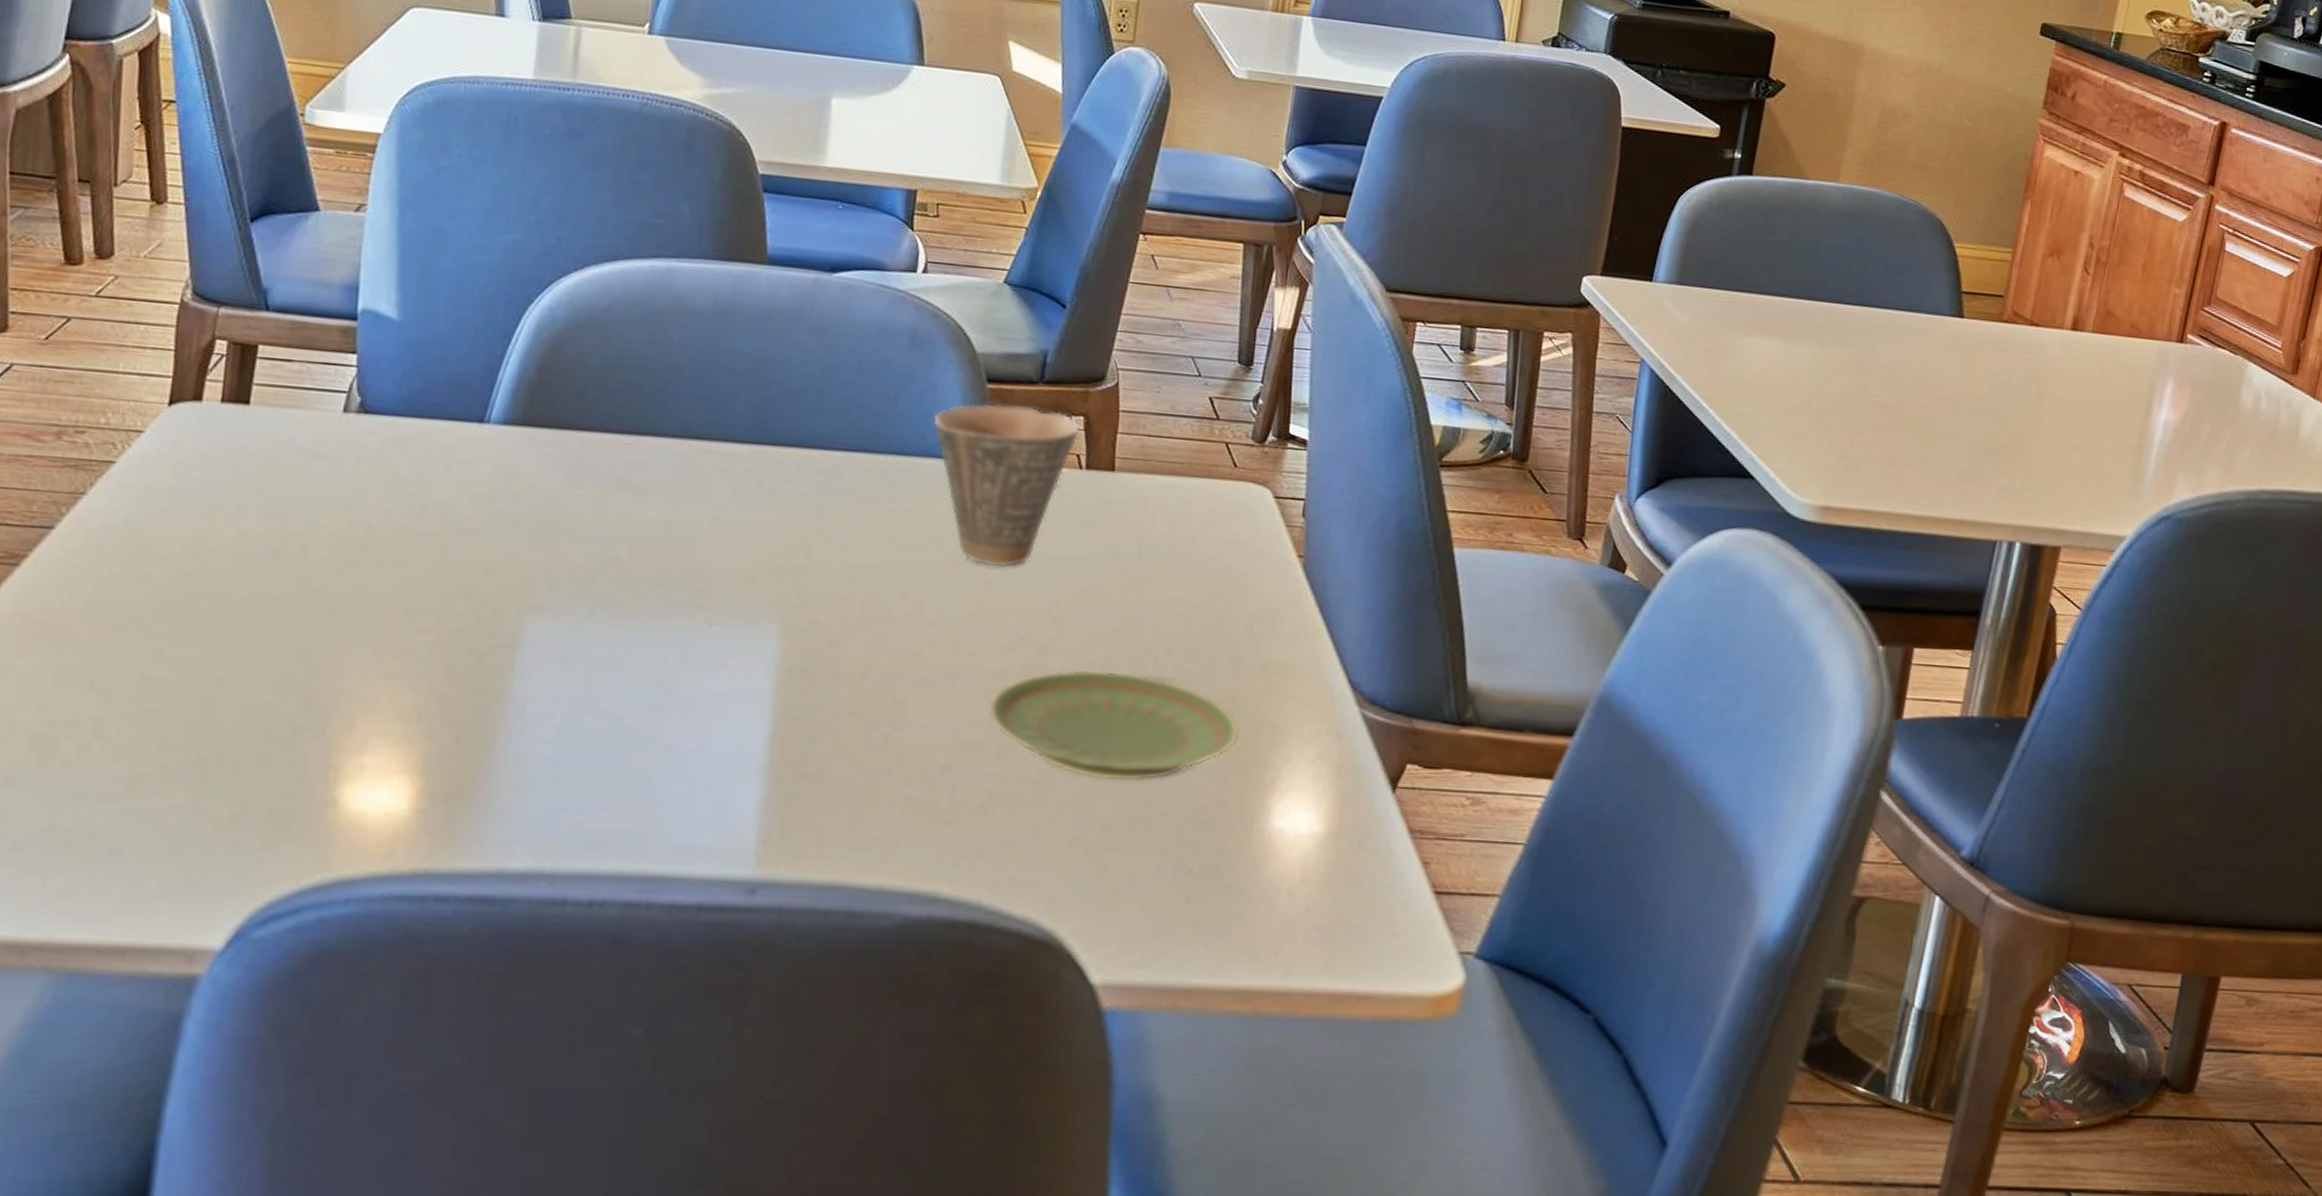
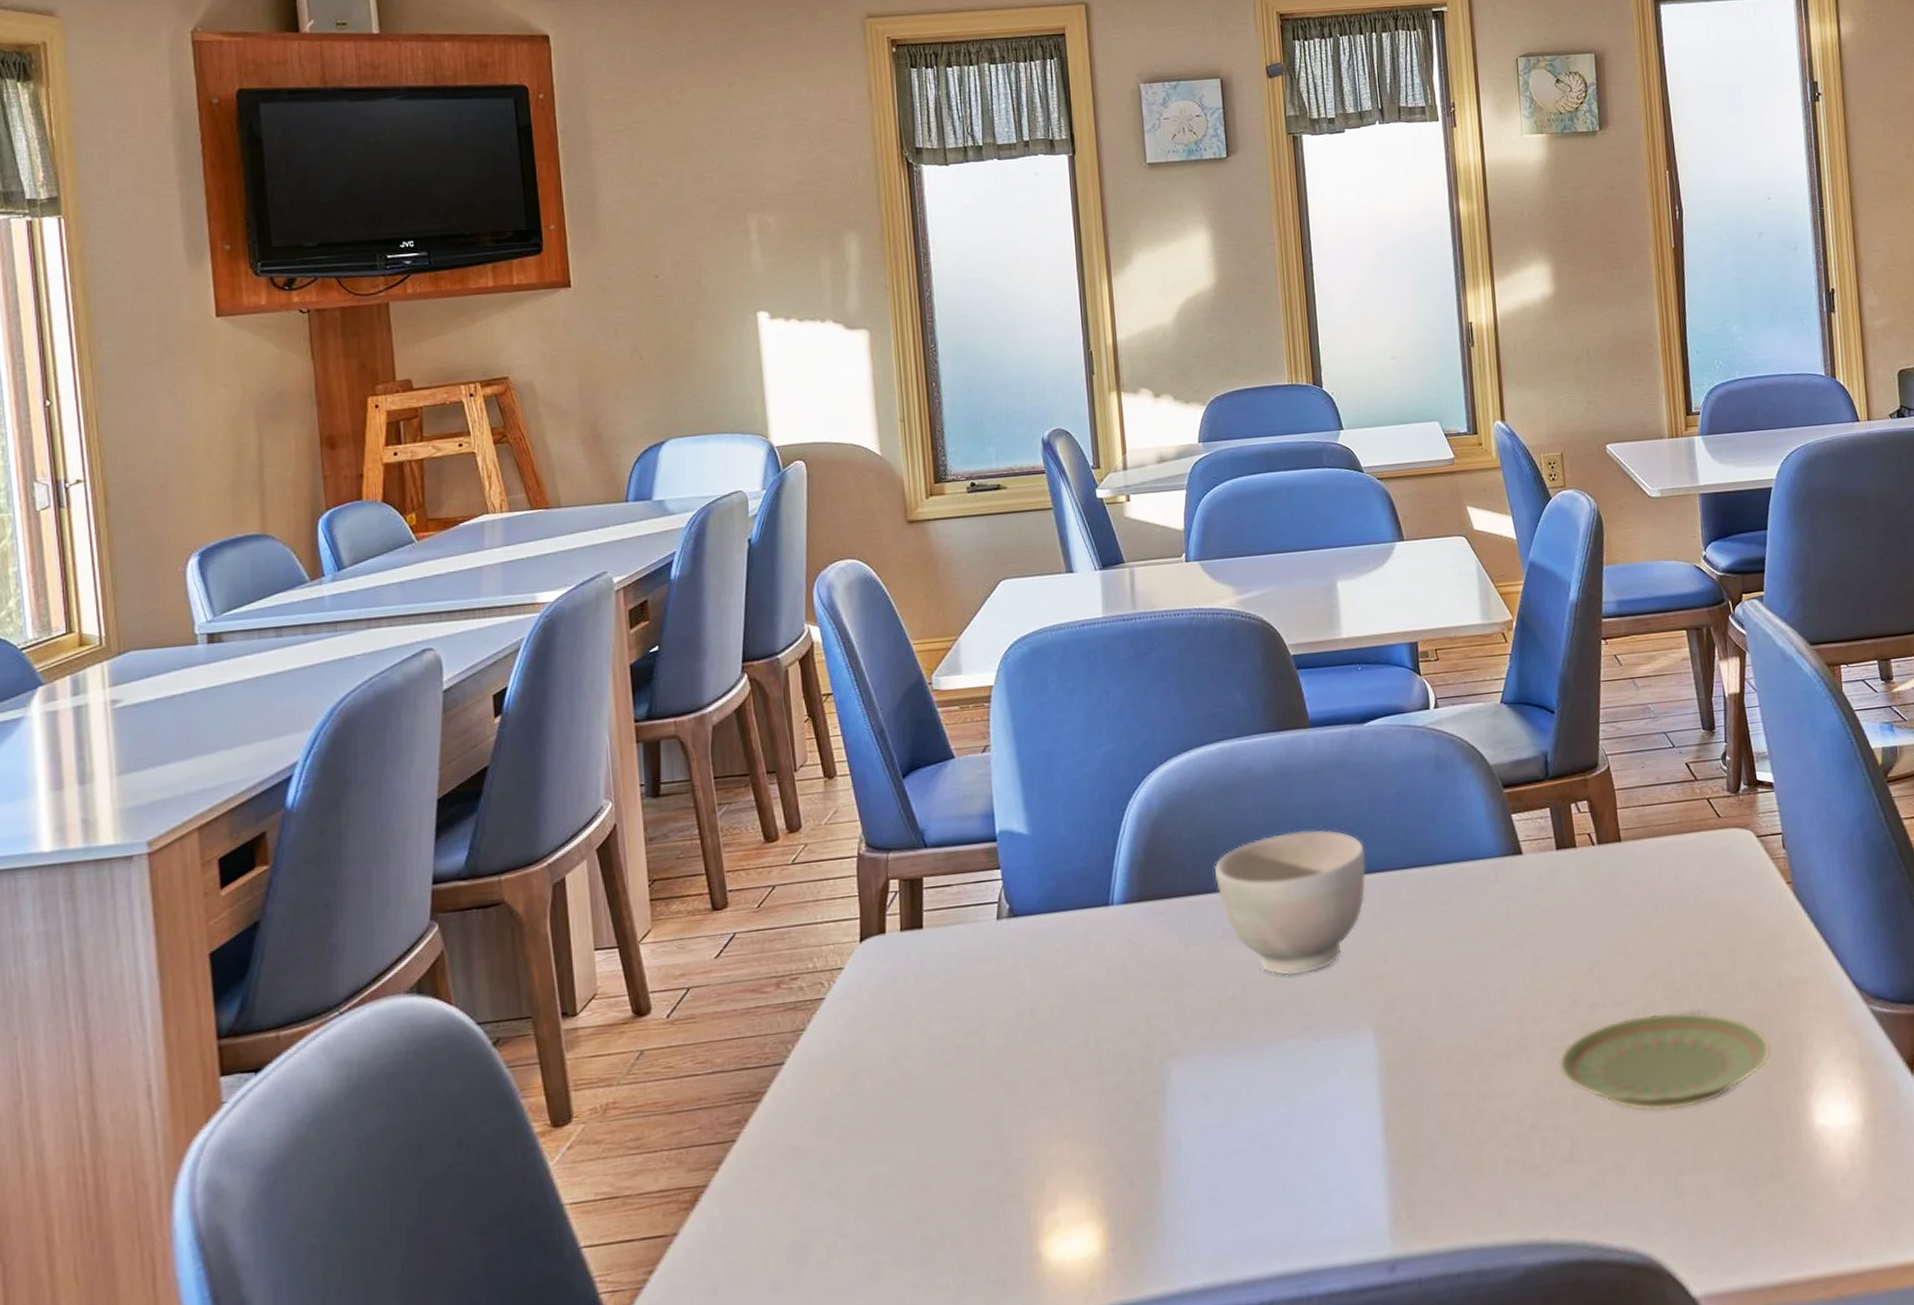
bowl: none [618,381,808,548] -> present [1214,830,1366,976]
cup: present [933,403,1081,568] -> none [1466,801,1587,944]

